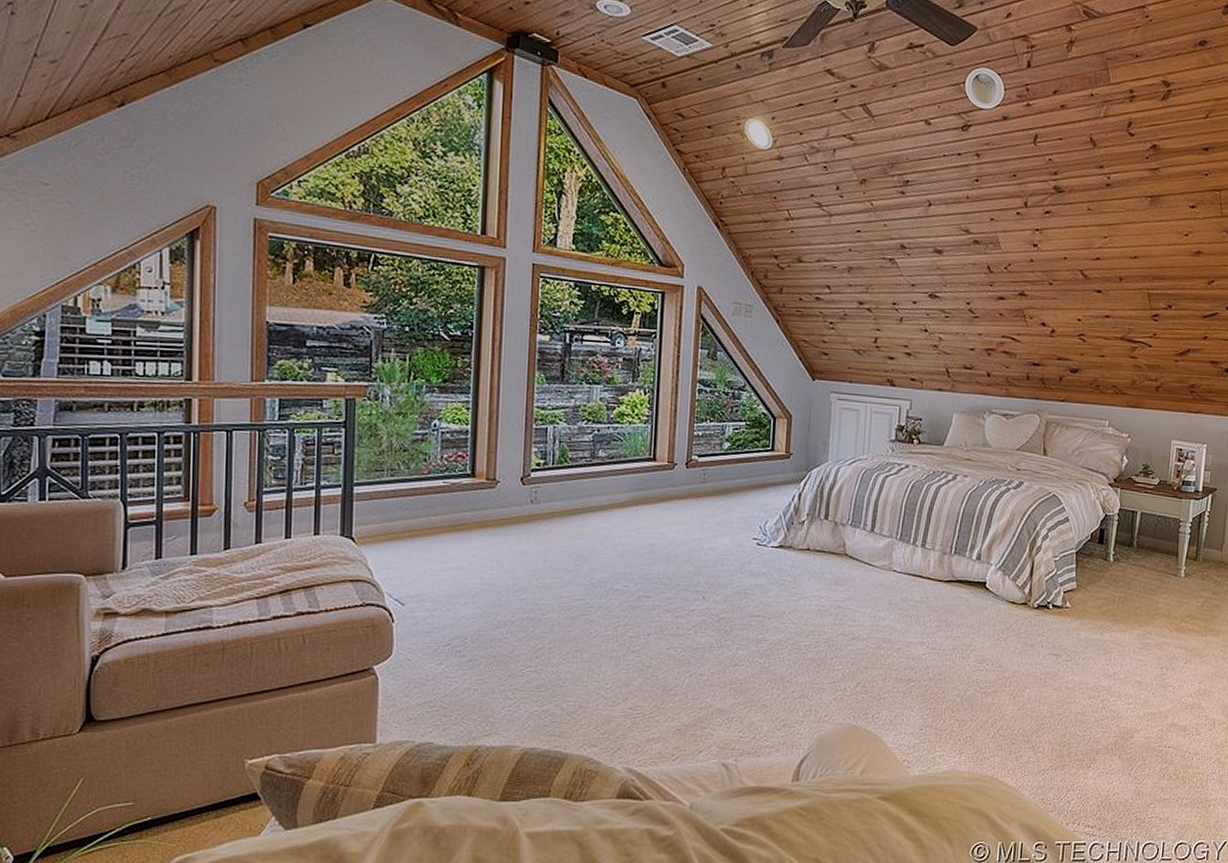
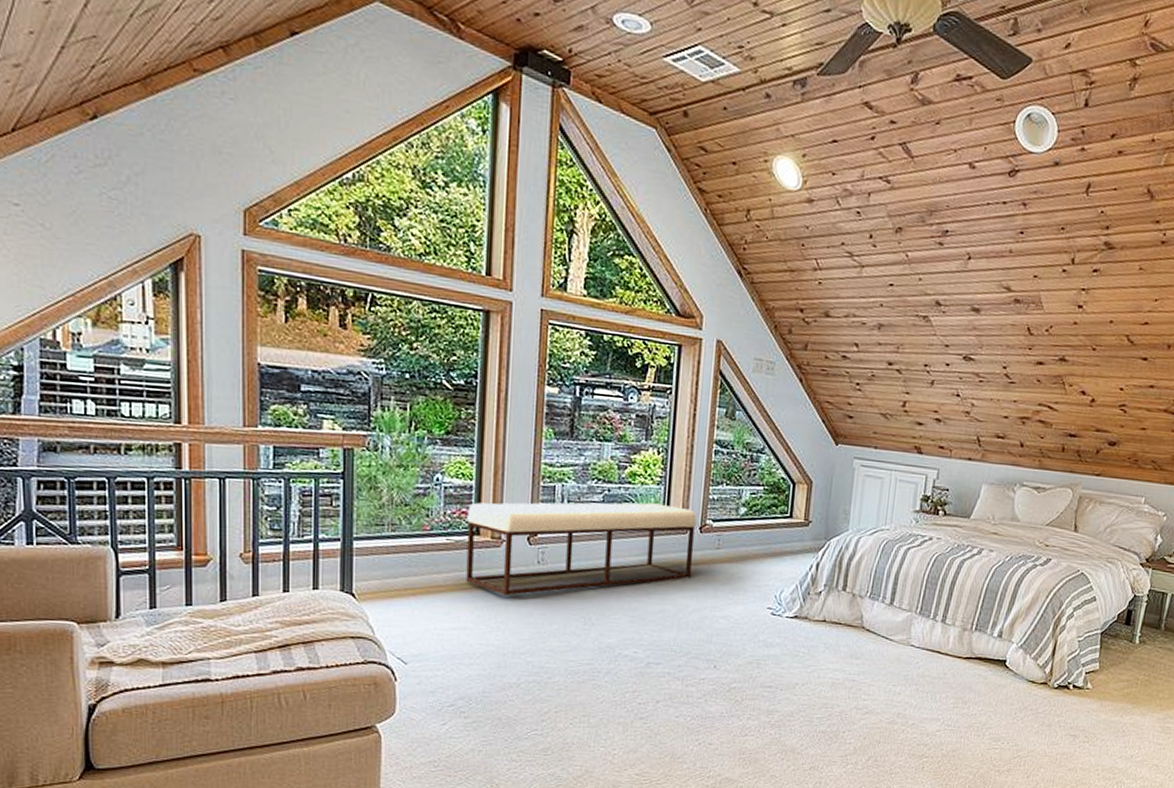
bench: none [462,441,683,535] -> present [466,502,697,596]

